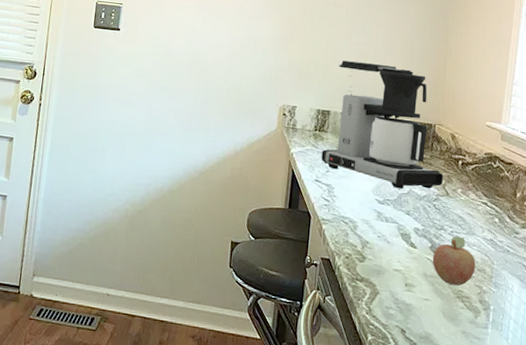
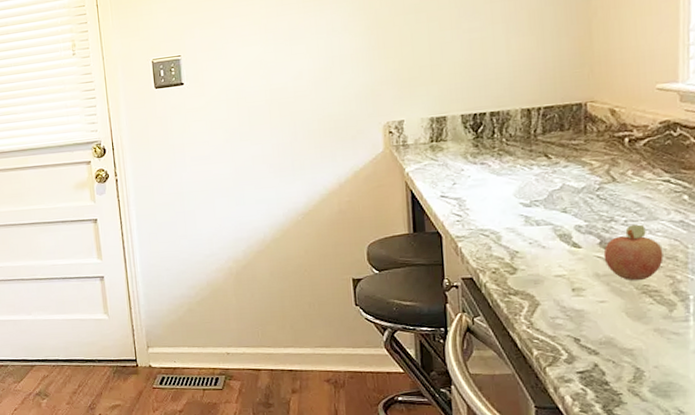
coffee maker: present [321,60,444,189] -> none [443,46,607,186]

